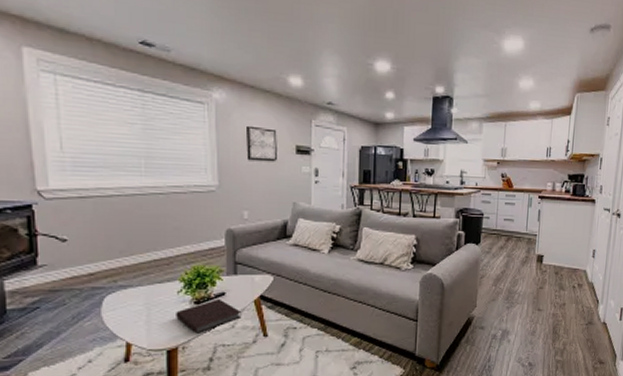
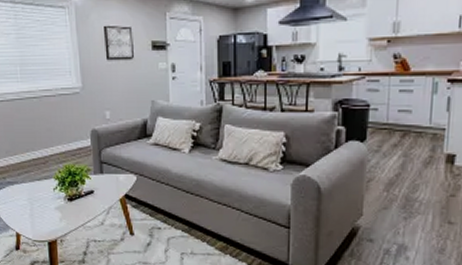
notebook: present [176,298,242,334] -> none [53,196,110,229]

